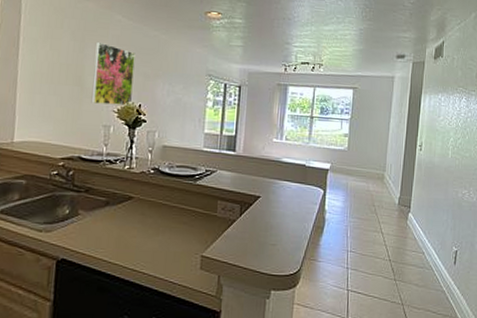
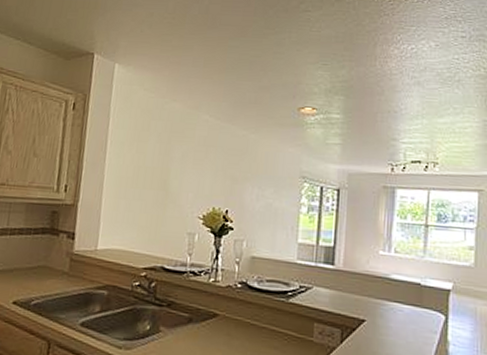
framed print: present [91,41,136,106] -> none [175,143,223,212]

